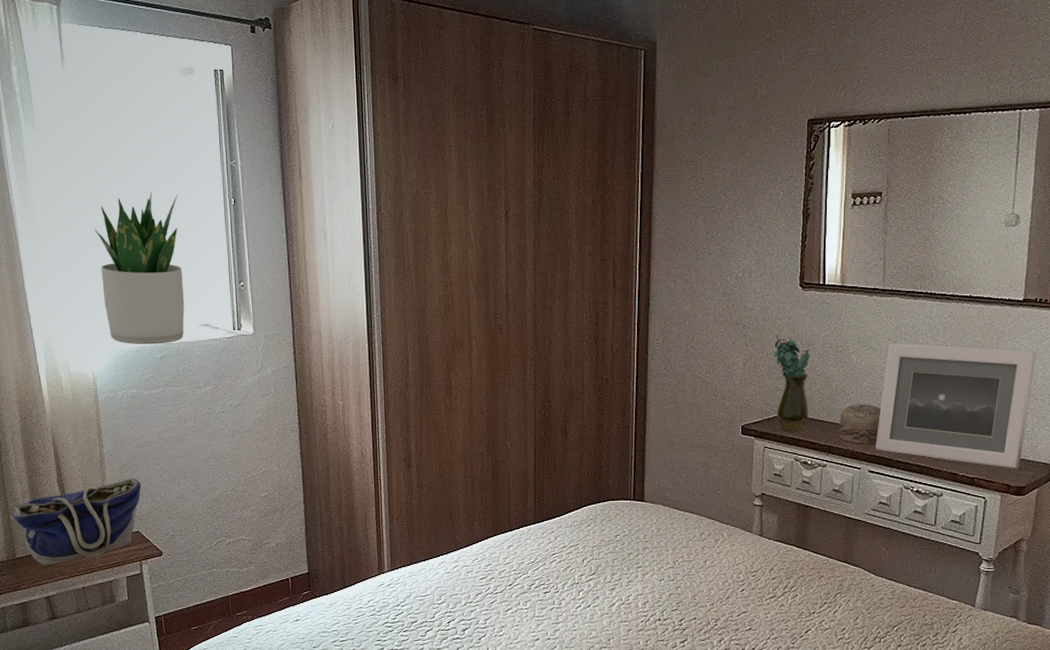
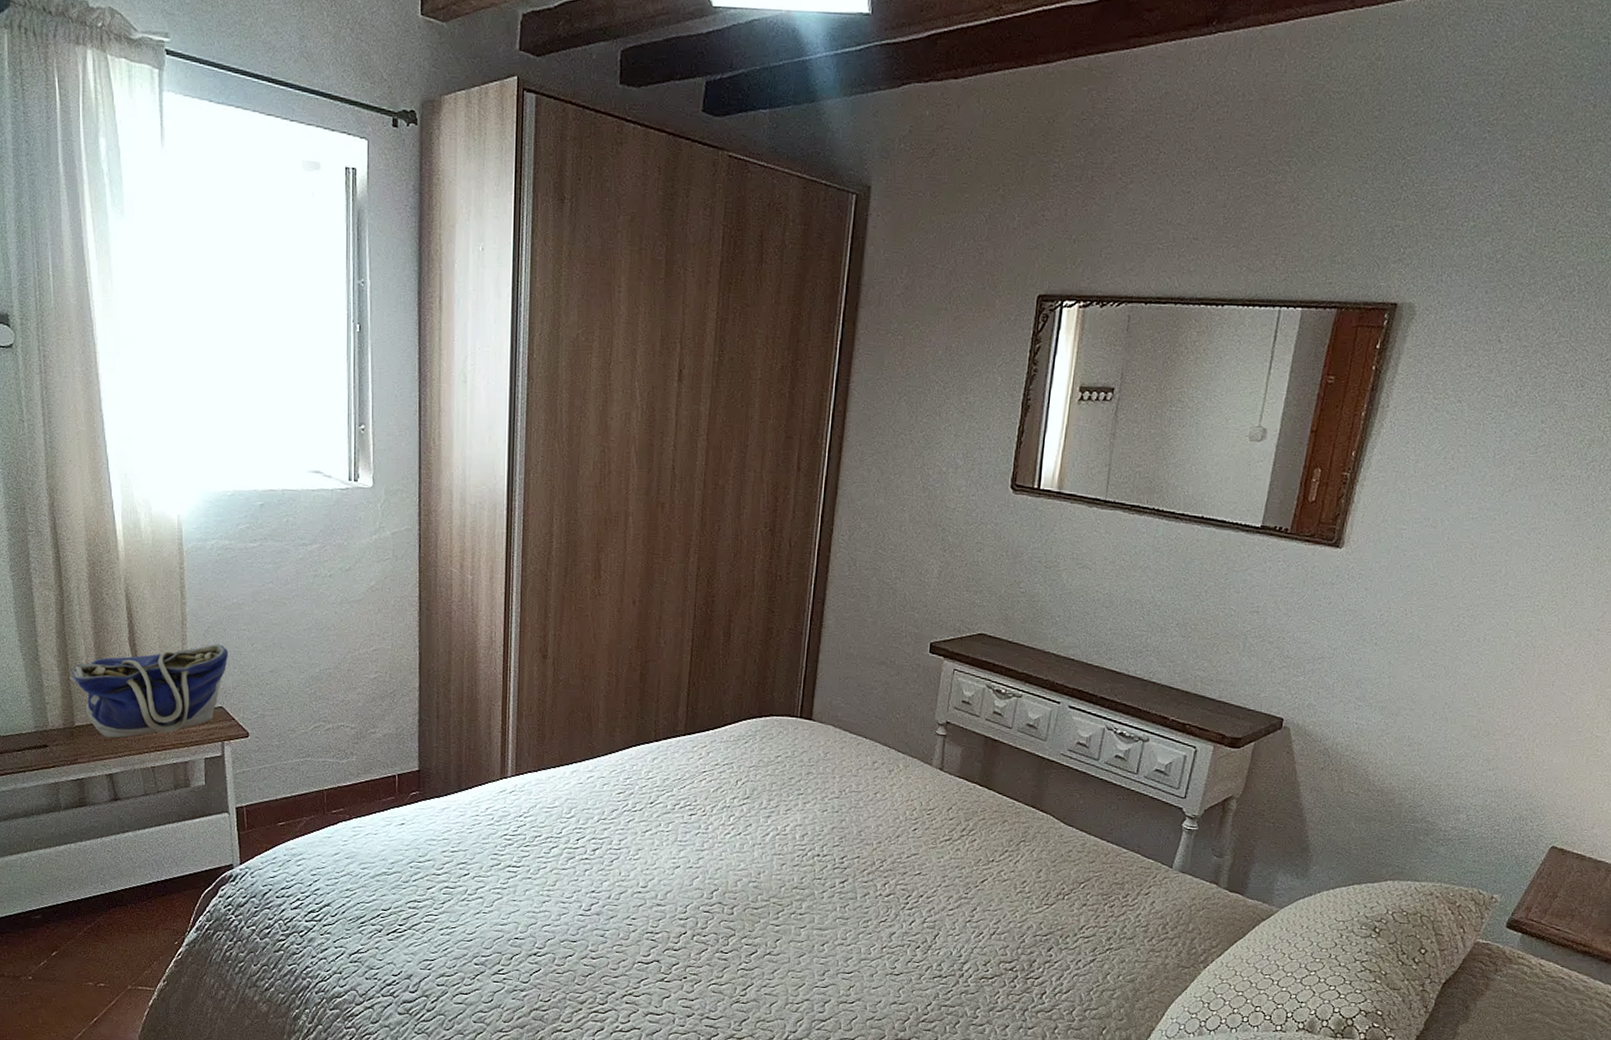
planter: present [94,192,185,345] -> none [189,307,292,490]
vase: present [774,335,810,431] -> none [971,542,1015,655]
decorative box: present [838,404,882,444] -> none [1039,629,1090,676]
picture frame: present [875,343,1037,469] -> none [1079,563,1270,718]

